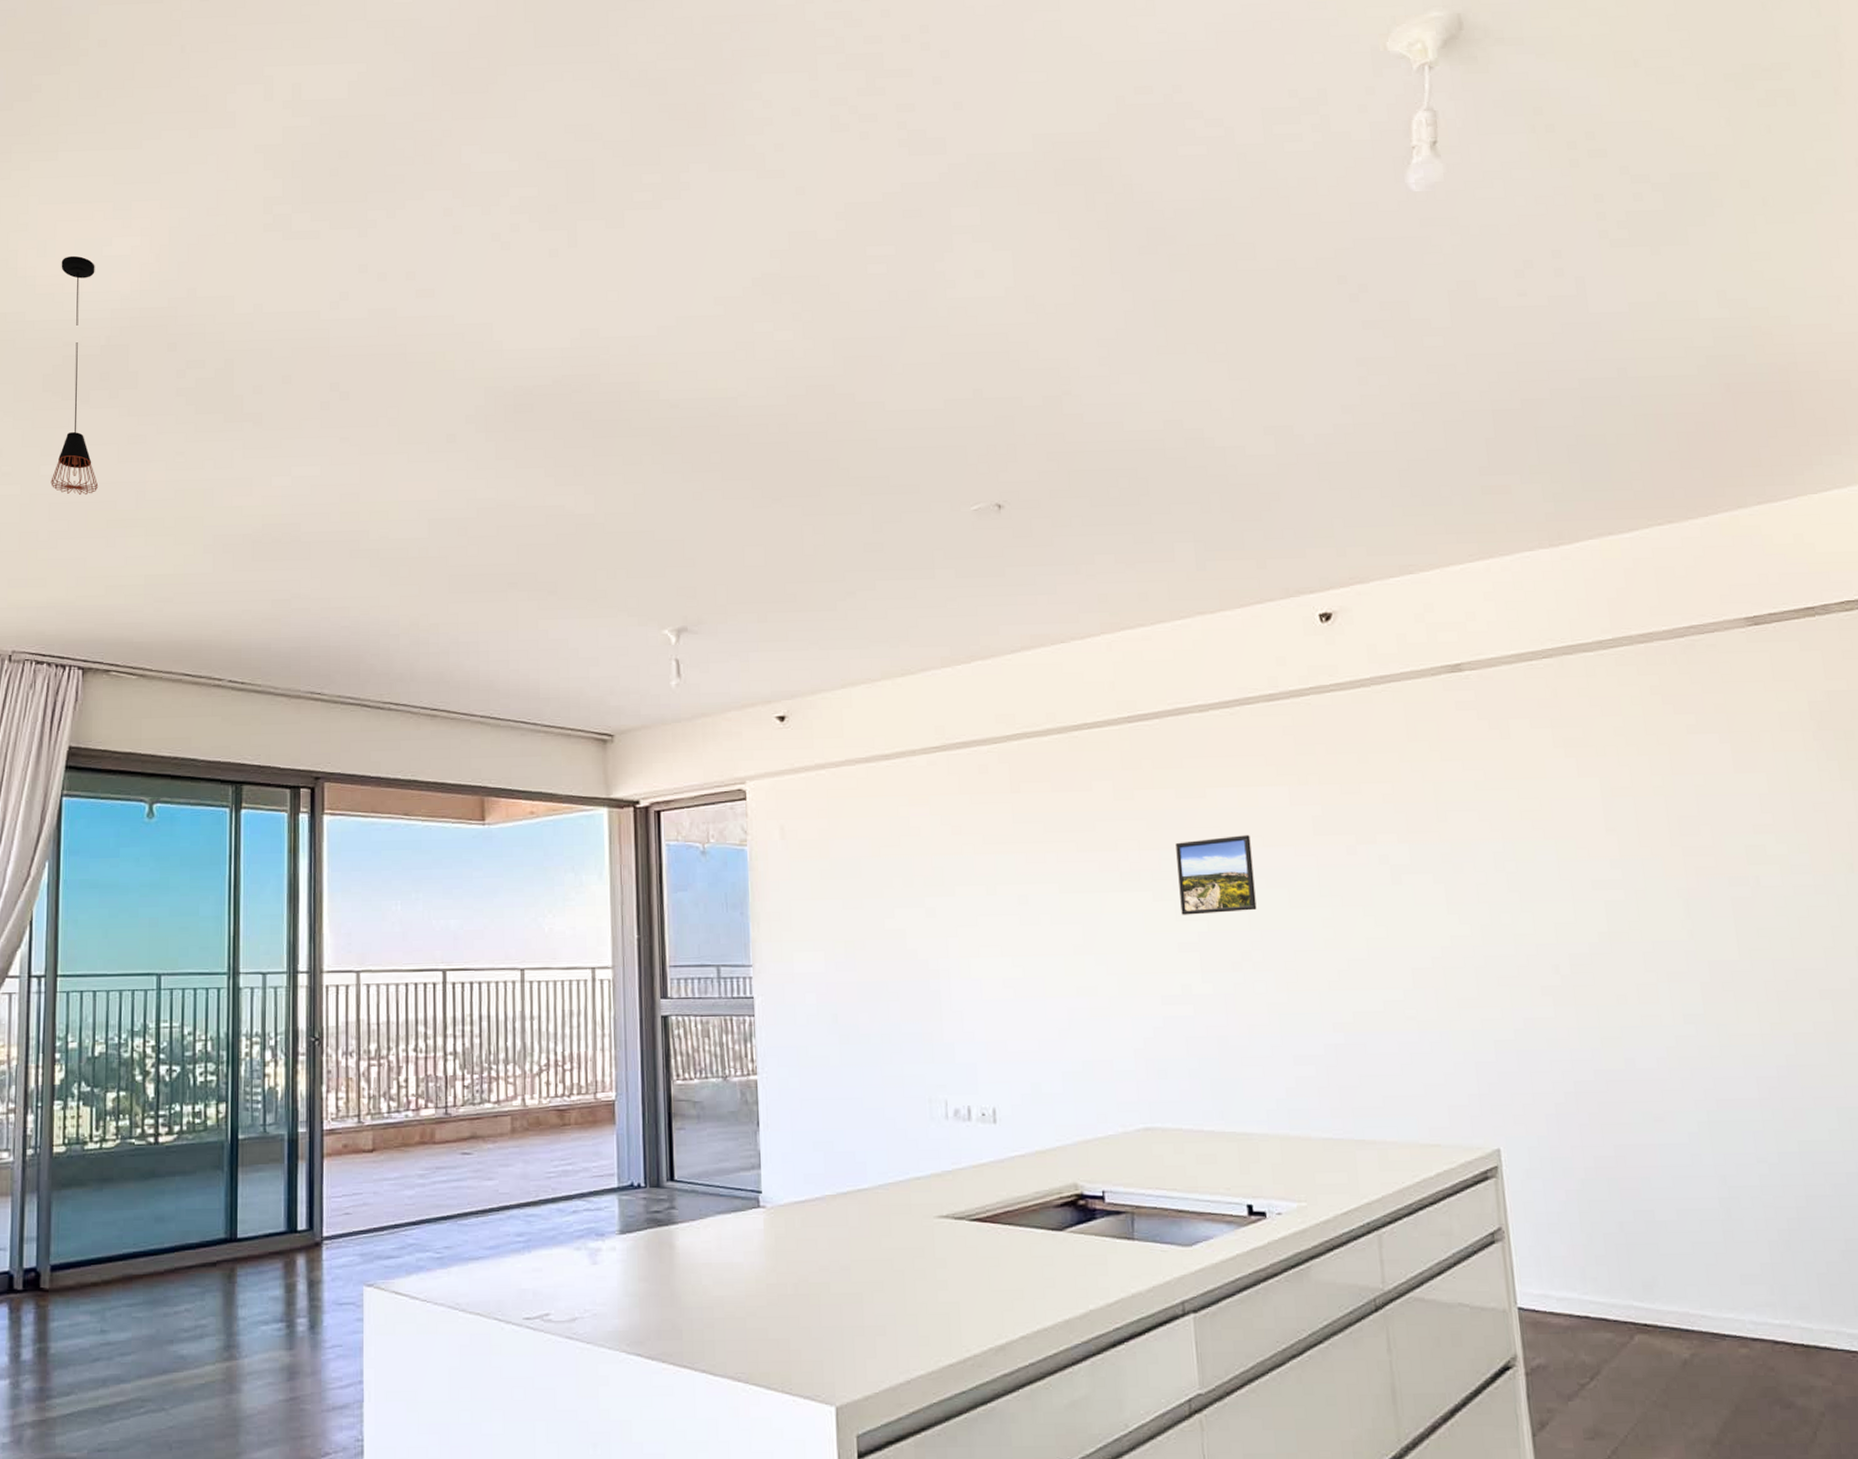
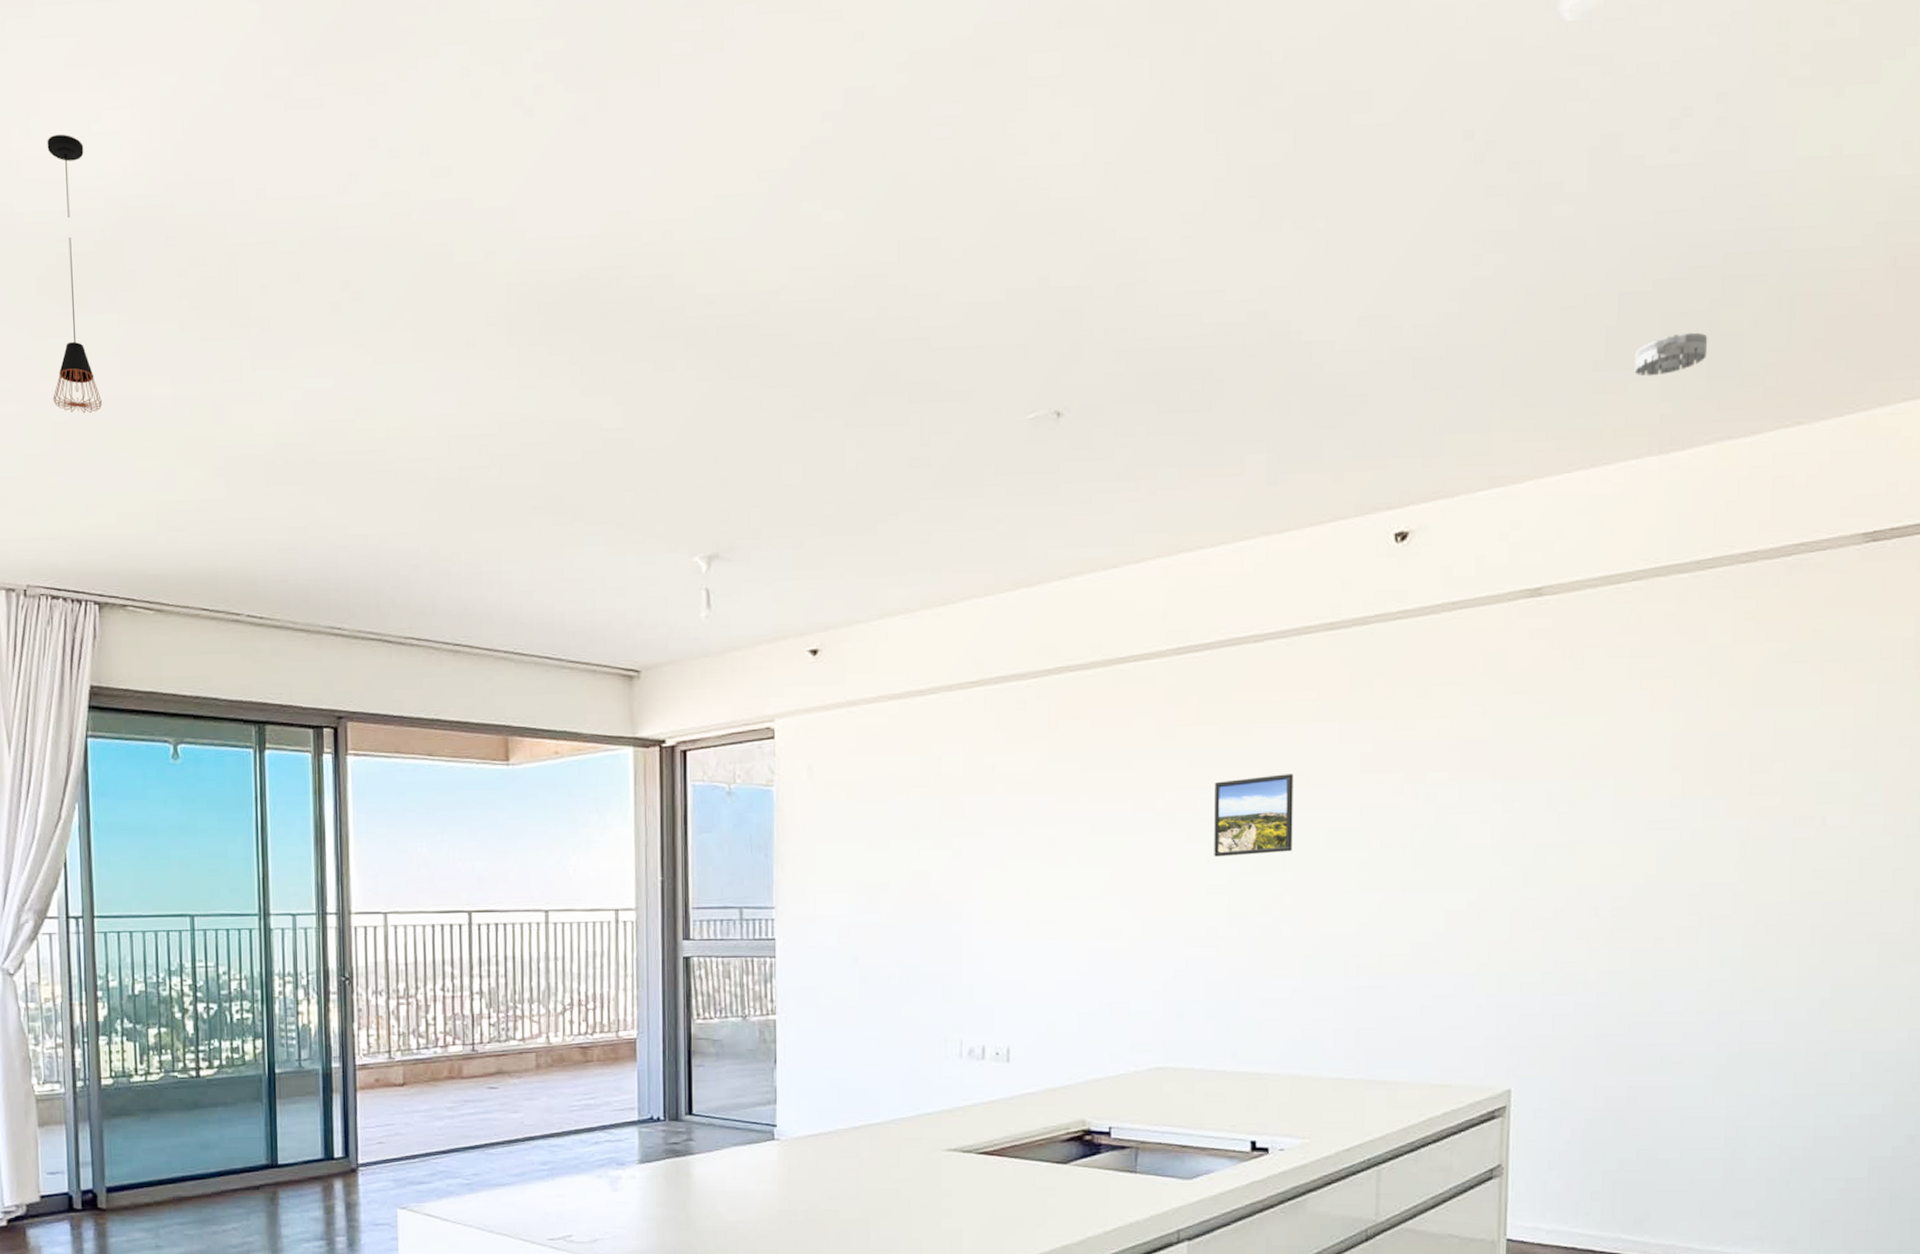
smoke detector: none [1514,444,1579,480] -> present [1634,332,1708,377]

